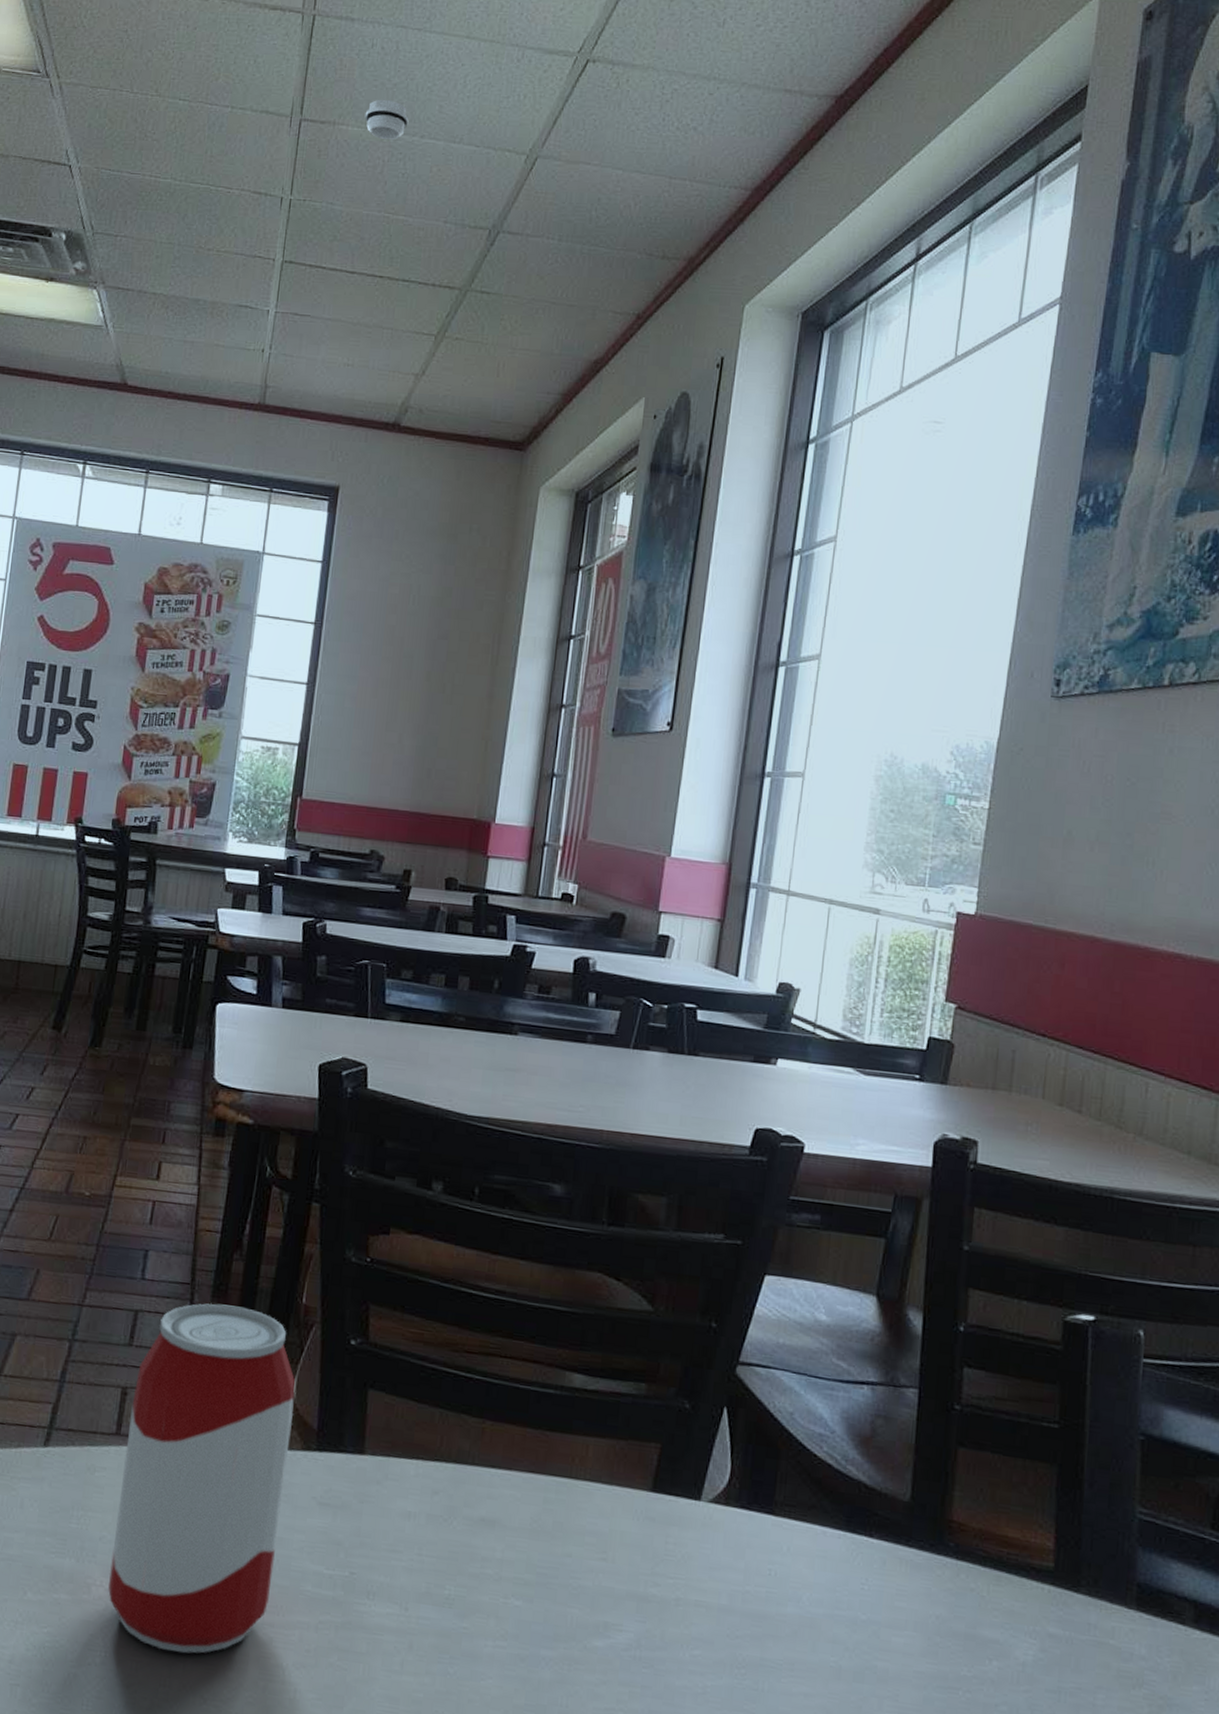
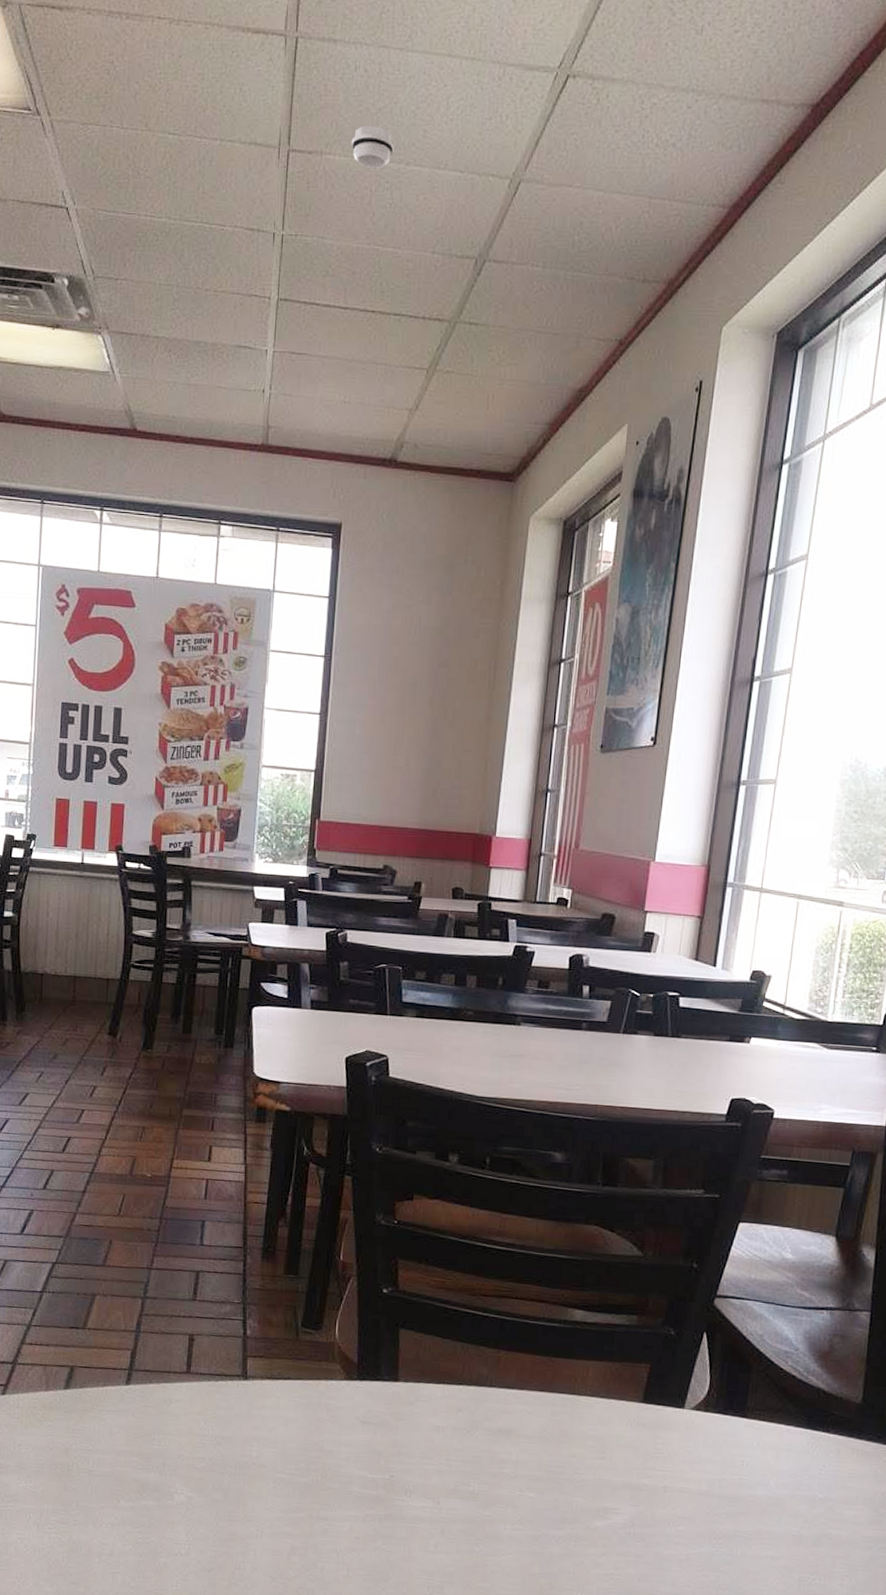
beverage can: present [108,1303,296,1654] -> none [188,1262,337,1544]

